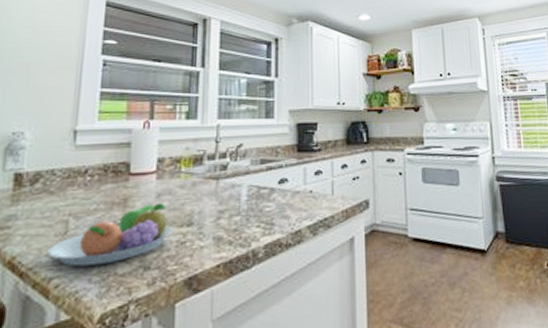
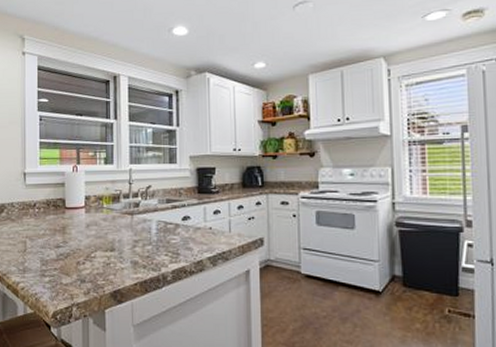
fruit bowl: present [48,203,173,267] -> none [15,232,100,276]

